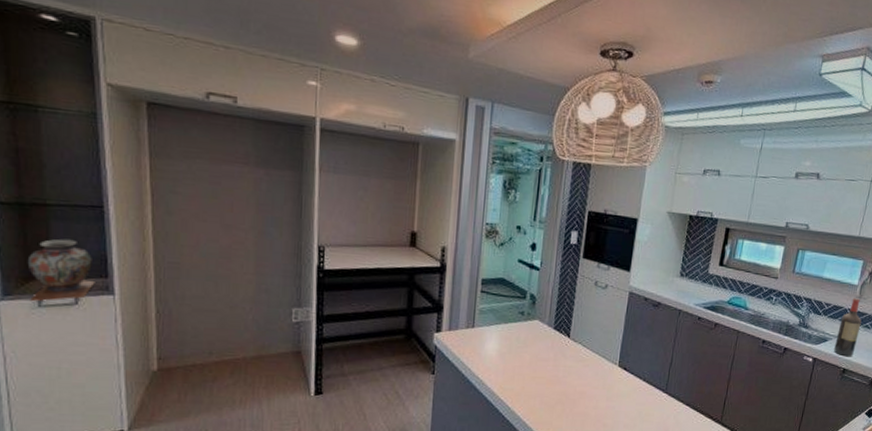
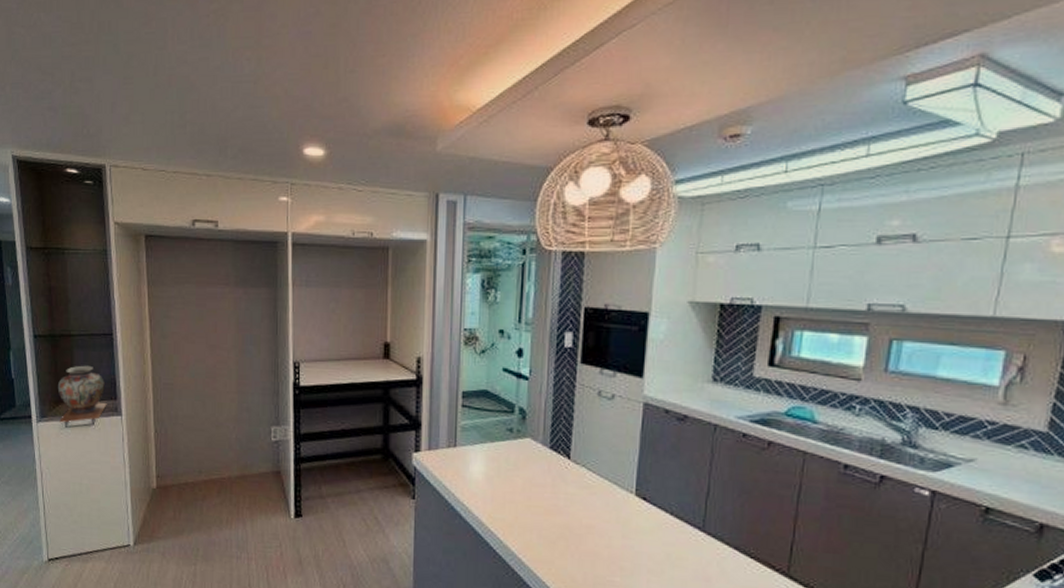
wine bottle: present [834,298,862,357] -> none [966,405,1012,491]

